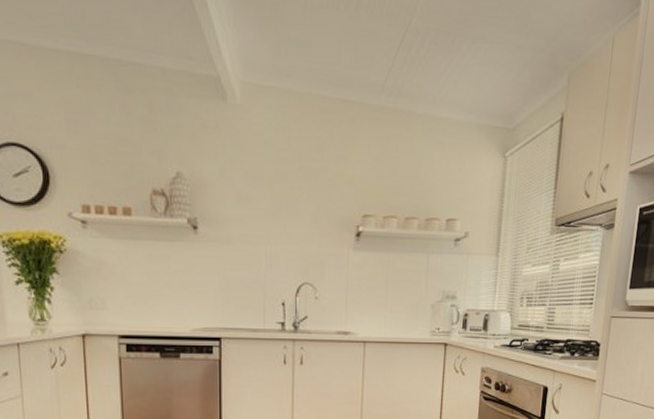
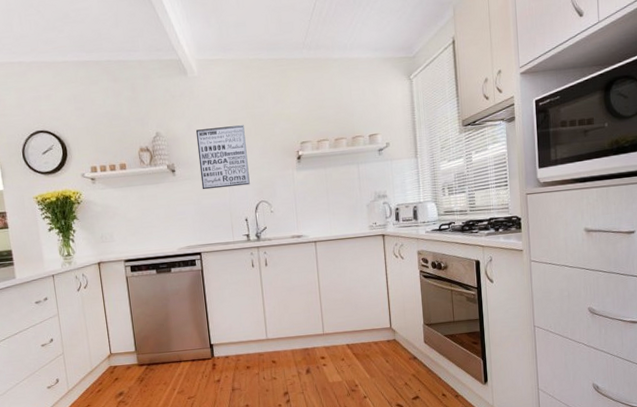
wall art: none [230,177,294,260] -> present [195,125,250,190]

